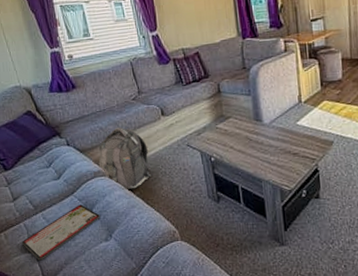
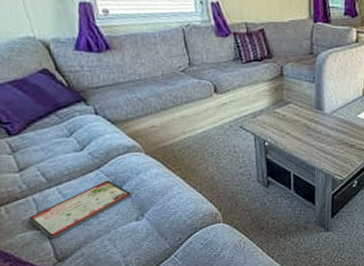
backpack: present [98,127,151,190] -> none [133,99,196,168]

